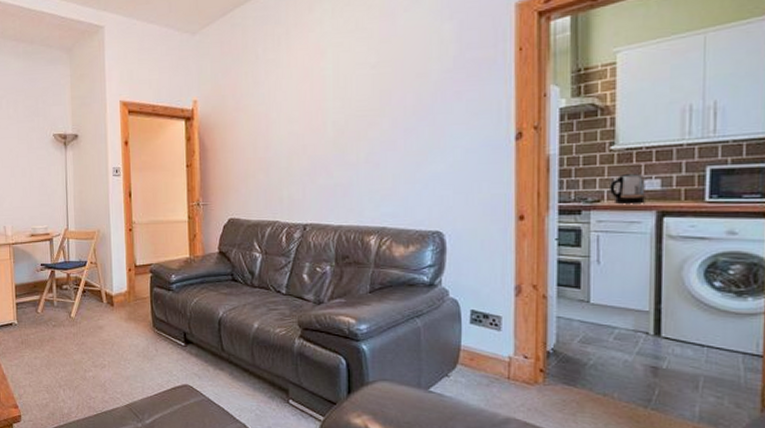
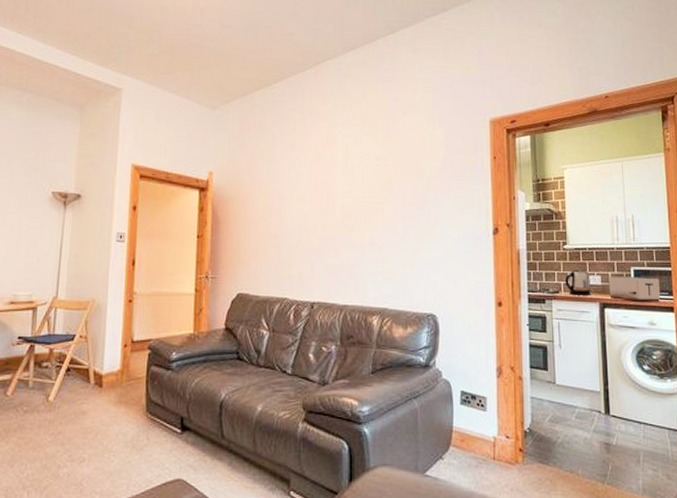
toaster: none [671,177,748,208] -> present [609,276,660,302]

